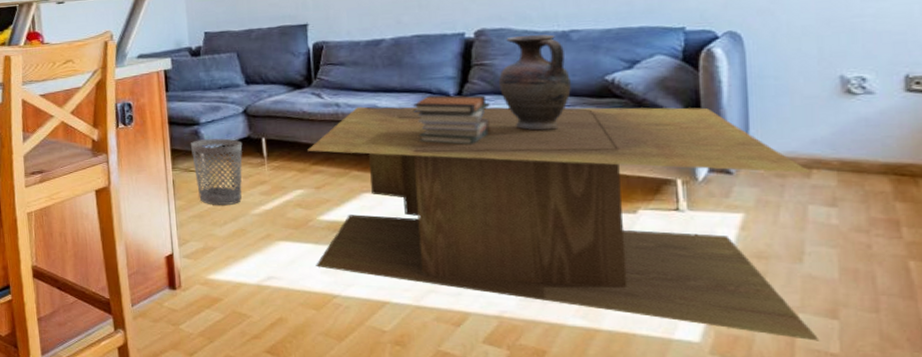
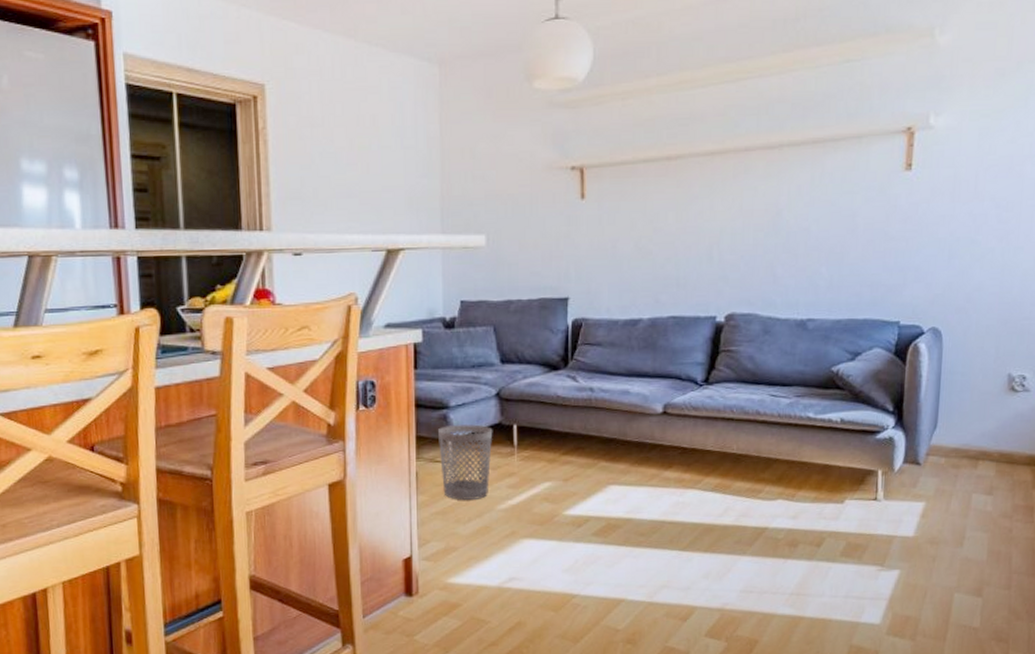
coffee table: present [307,106,820,341] -> none [558,391,978,618]
book stack: present [412,95,492,145] -> none [662,381,732,435]
vase: present [499,34,571,131] -> none [742,321,803,421]

